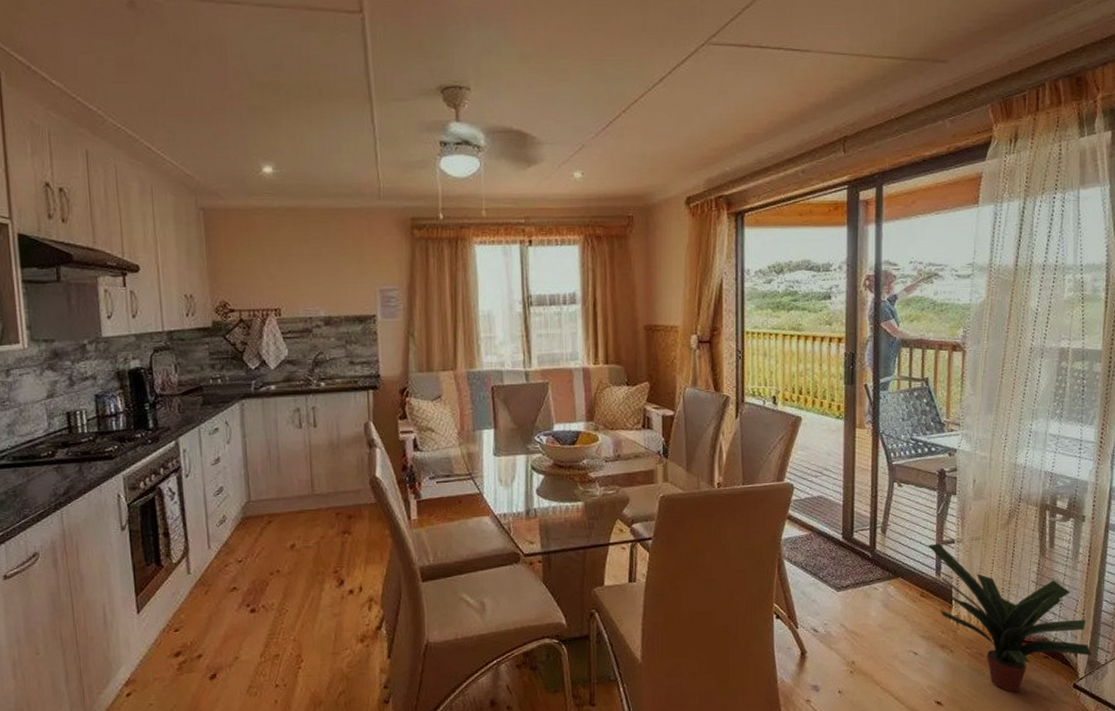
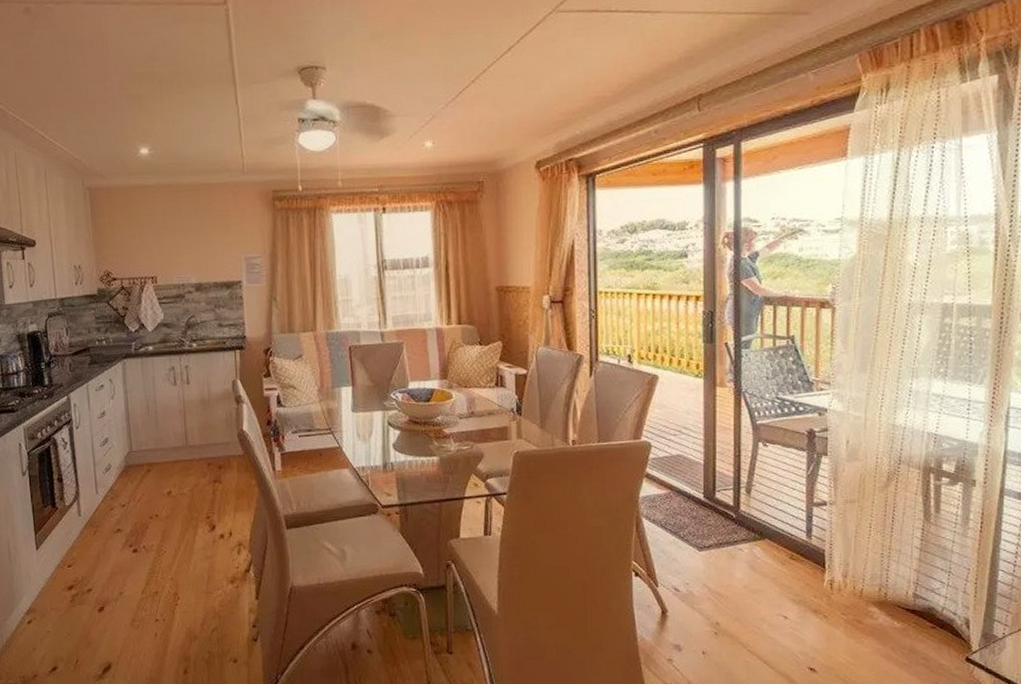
potted plant: present [927,543,1092,693] -> none [796,505,988,663]

